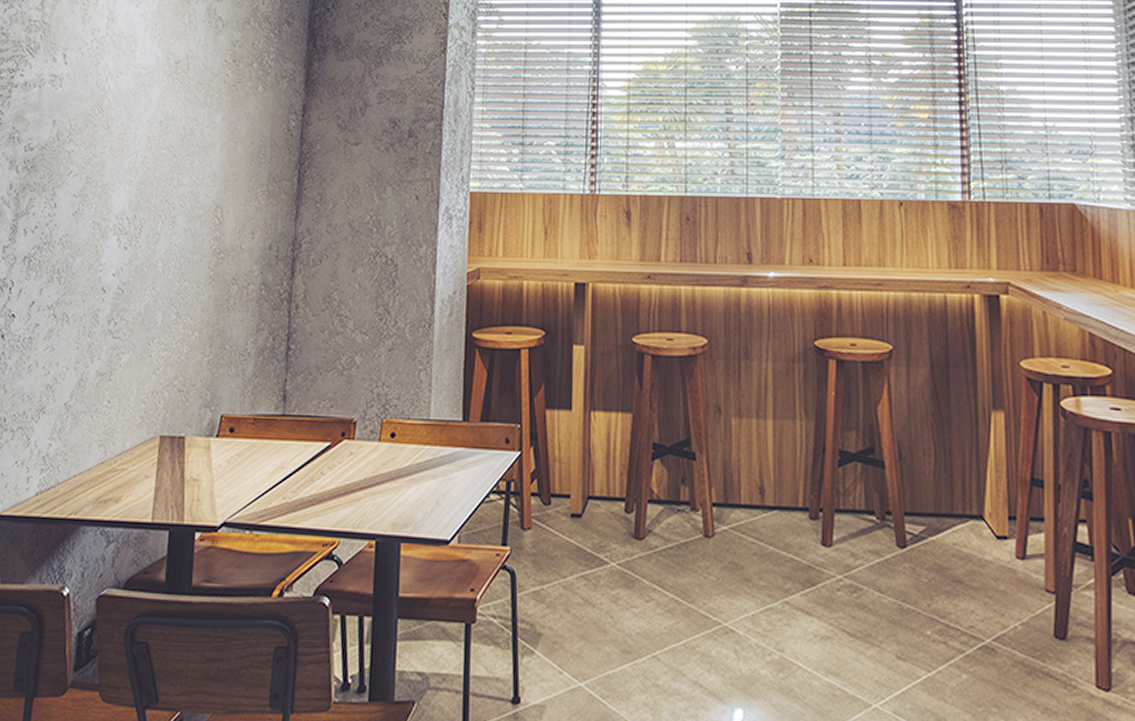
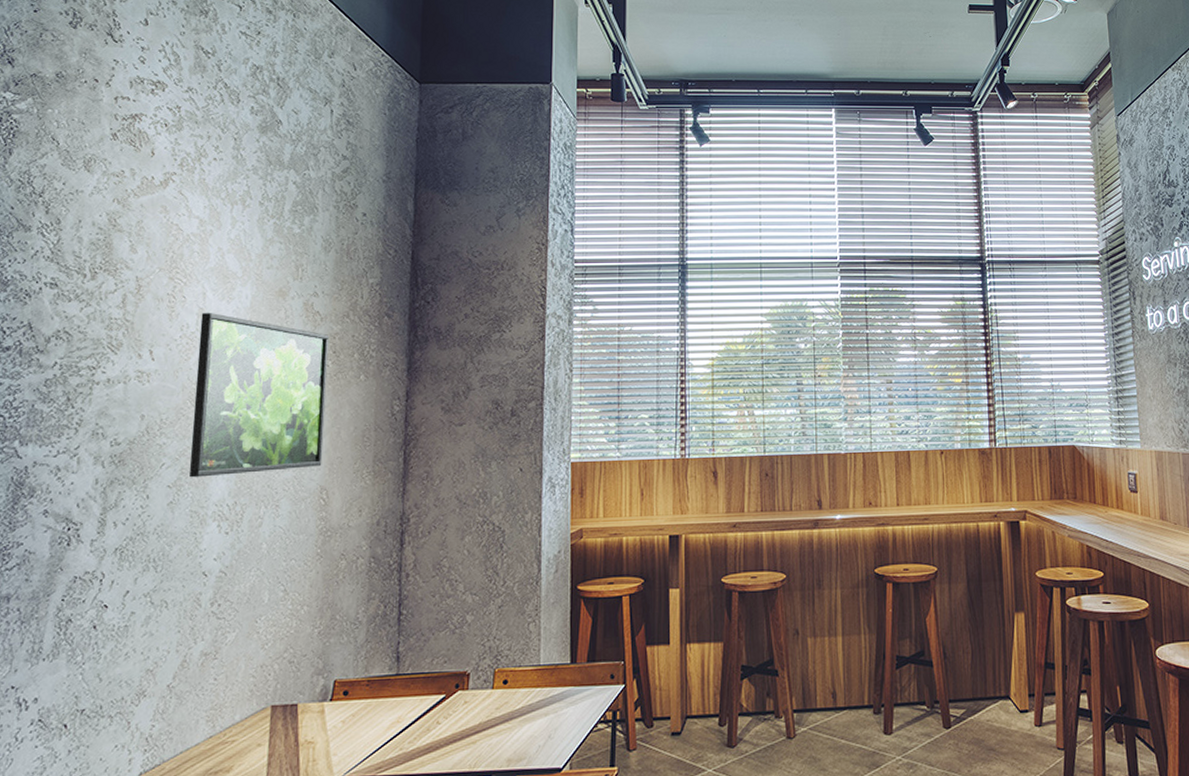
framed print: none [93,17,230,188] -> present [188,313,330,478]

